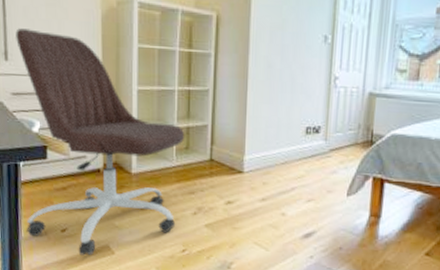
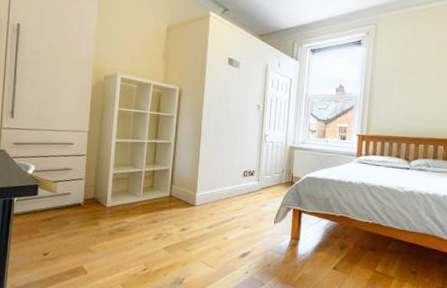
office chair: present [15,28,184,256] -> none [13,94,150,275]

